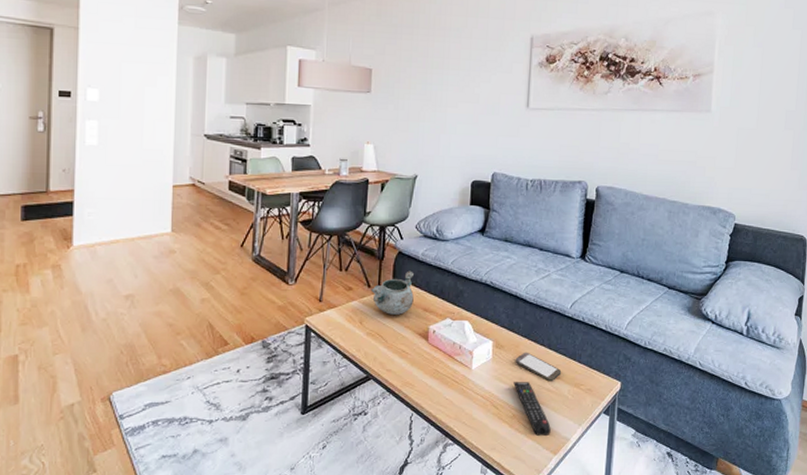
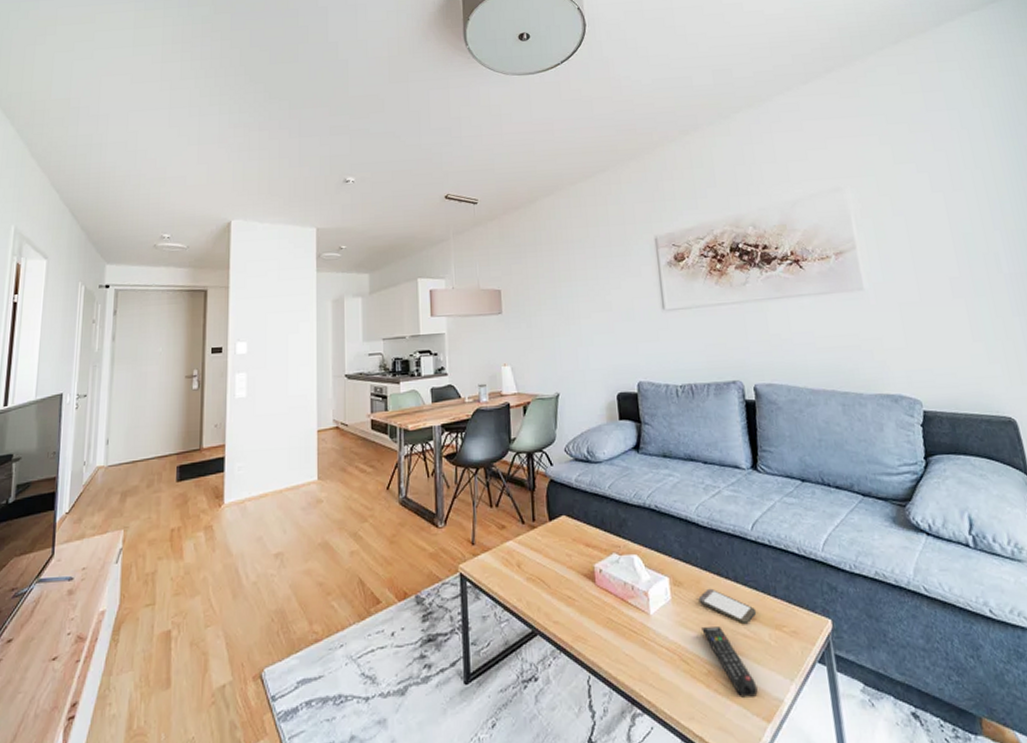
decorative bowl: present [370,270,415,315] -> none [524,500,573,554]

